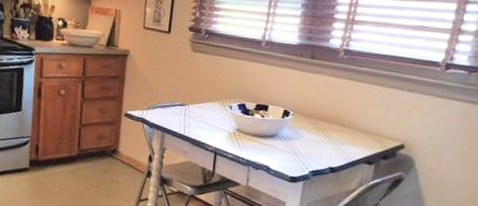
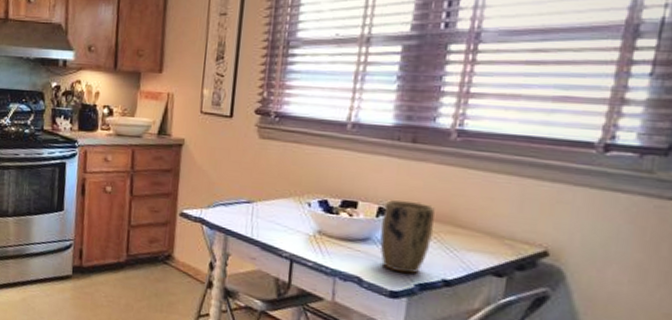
plant pot: none [284,104,326,163] -> present [380,200,435,274]

